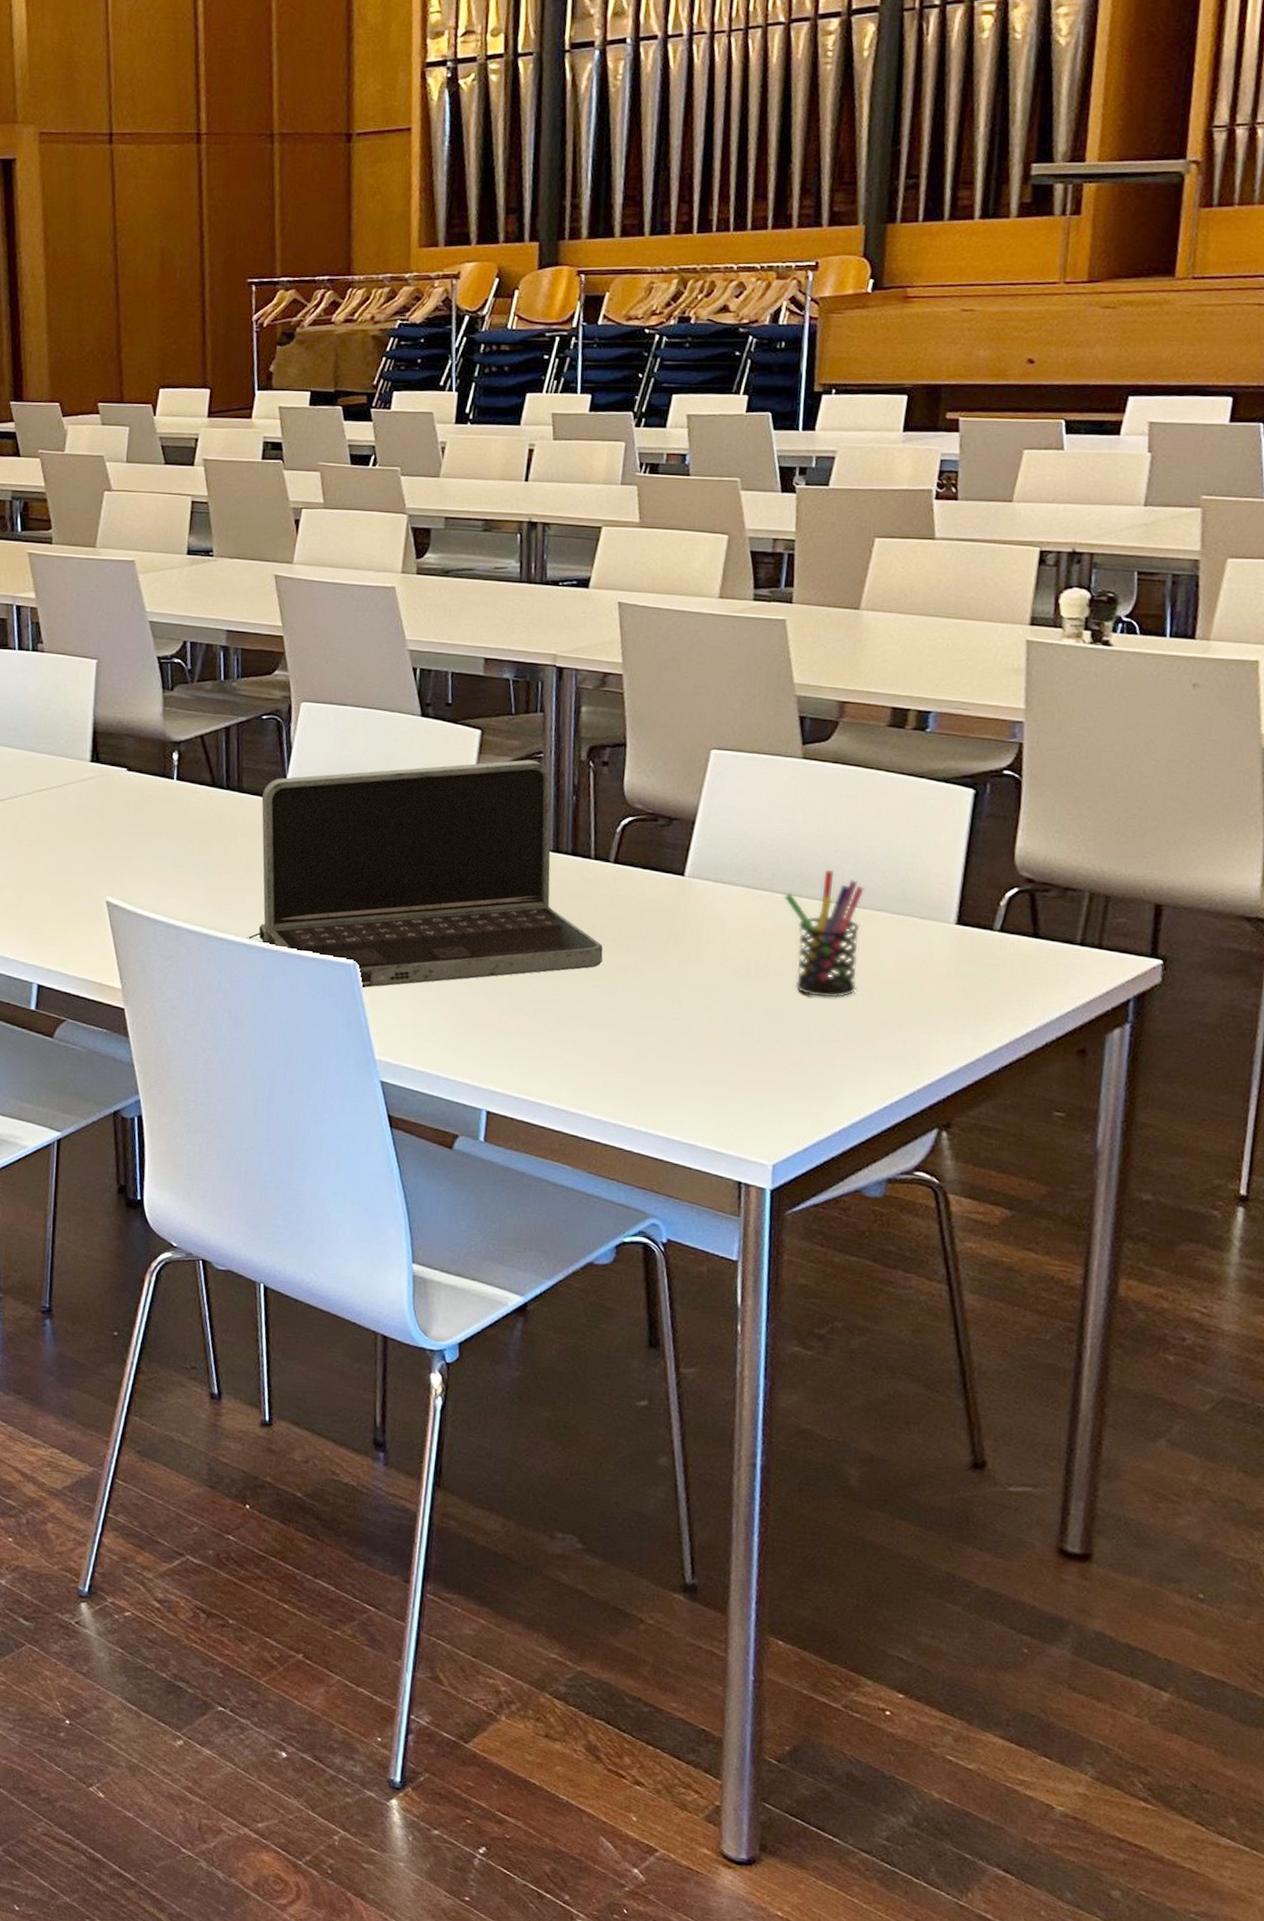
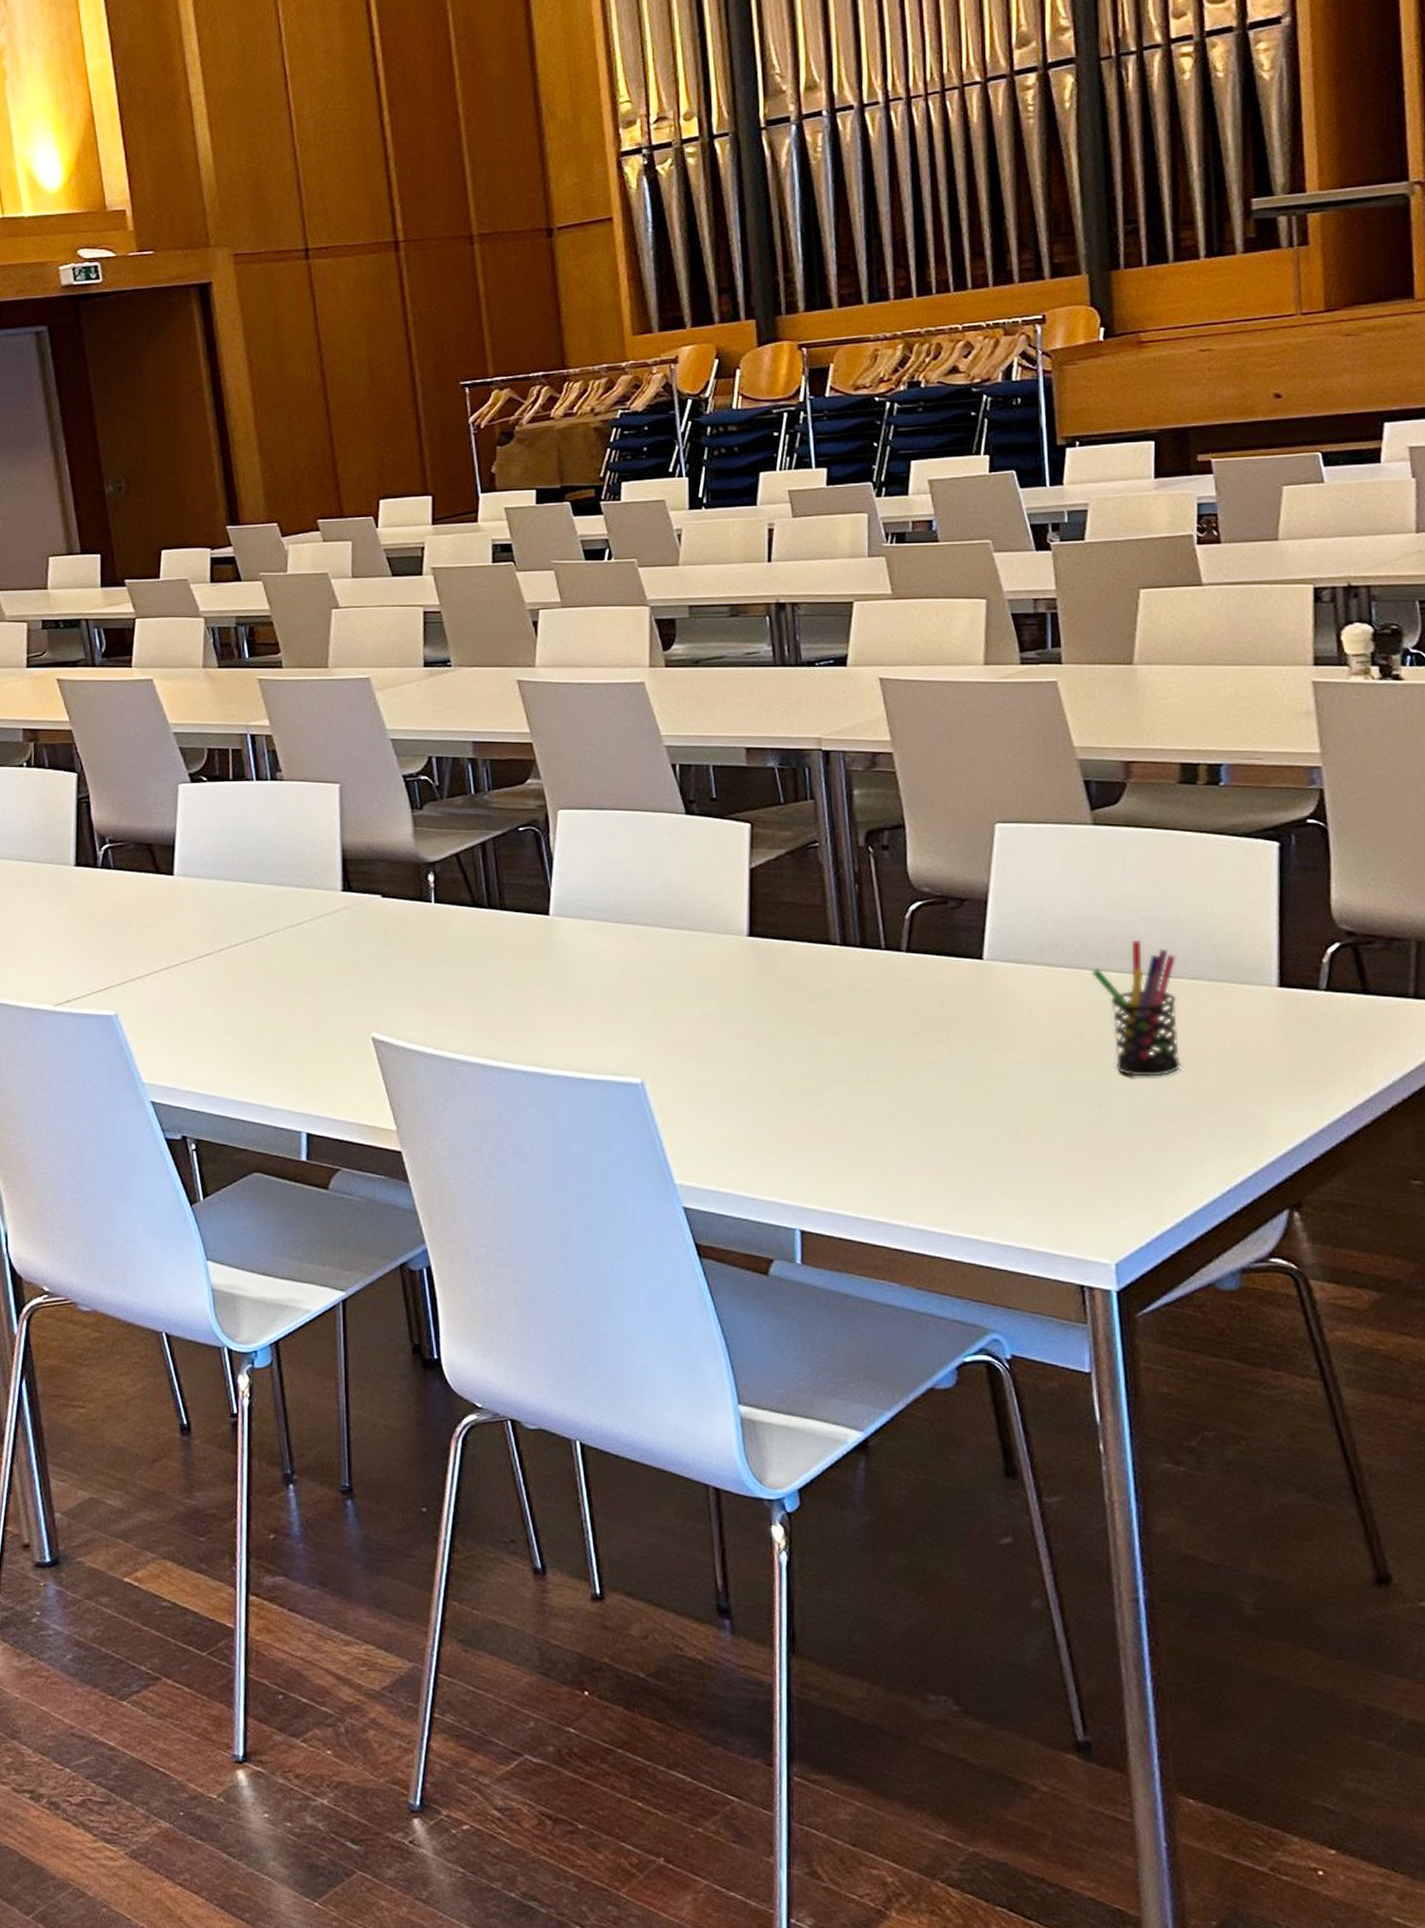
laptop: present [247,759,603,988] -> none [525,850,906,1108]

